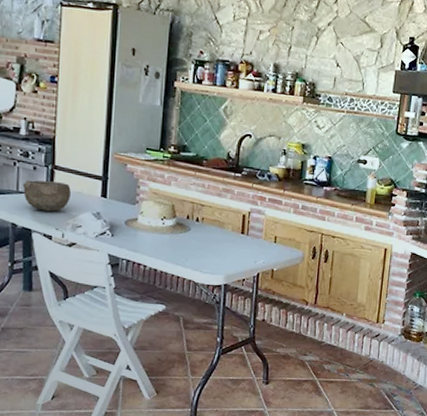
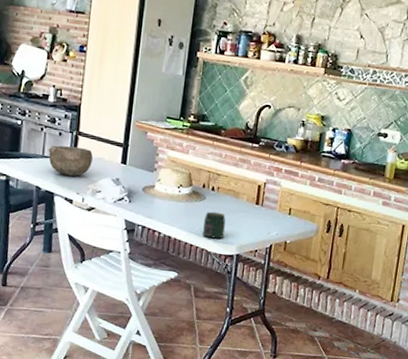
jar: none [189,242,212,270] -> present [203,211,226,239]

